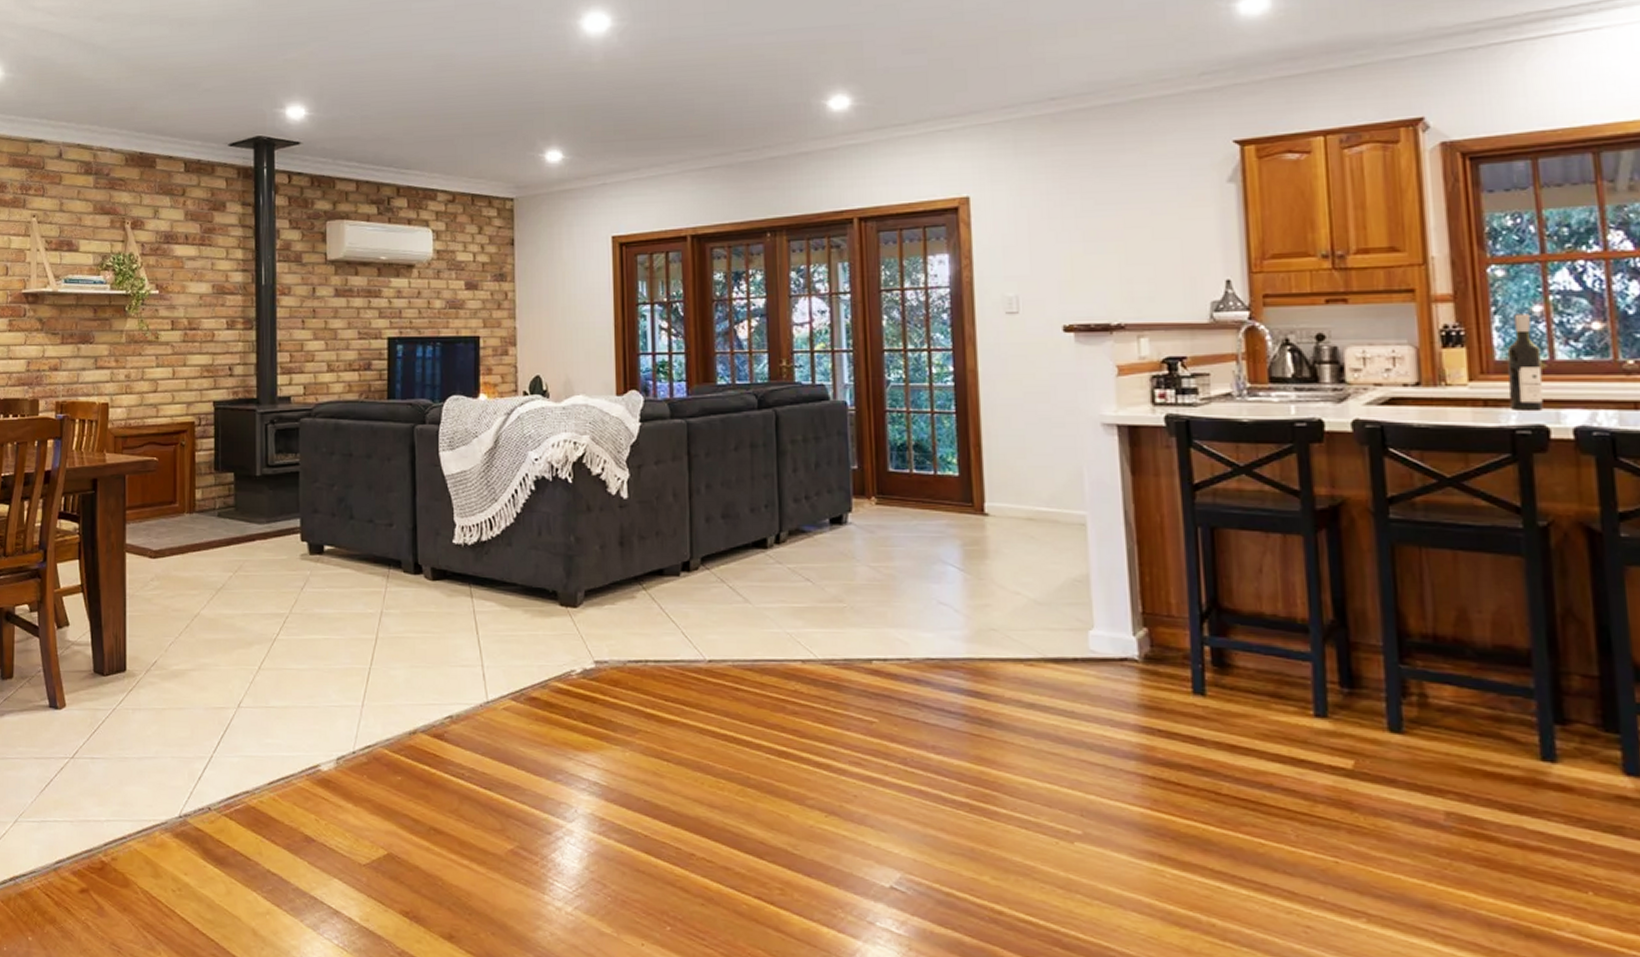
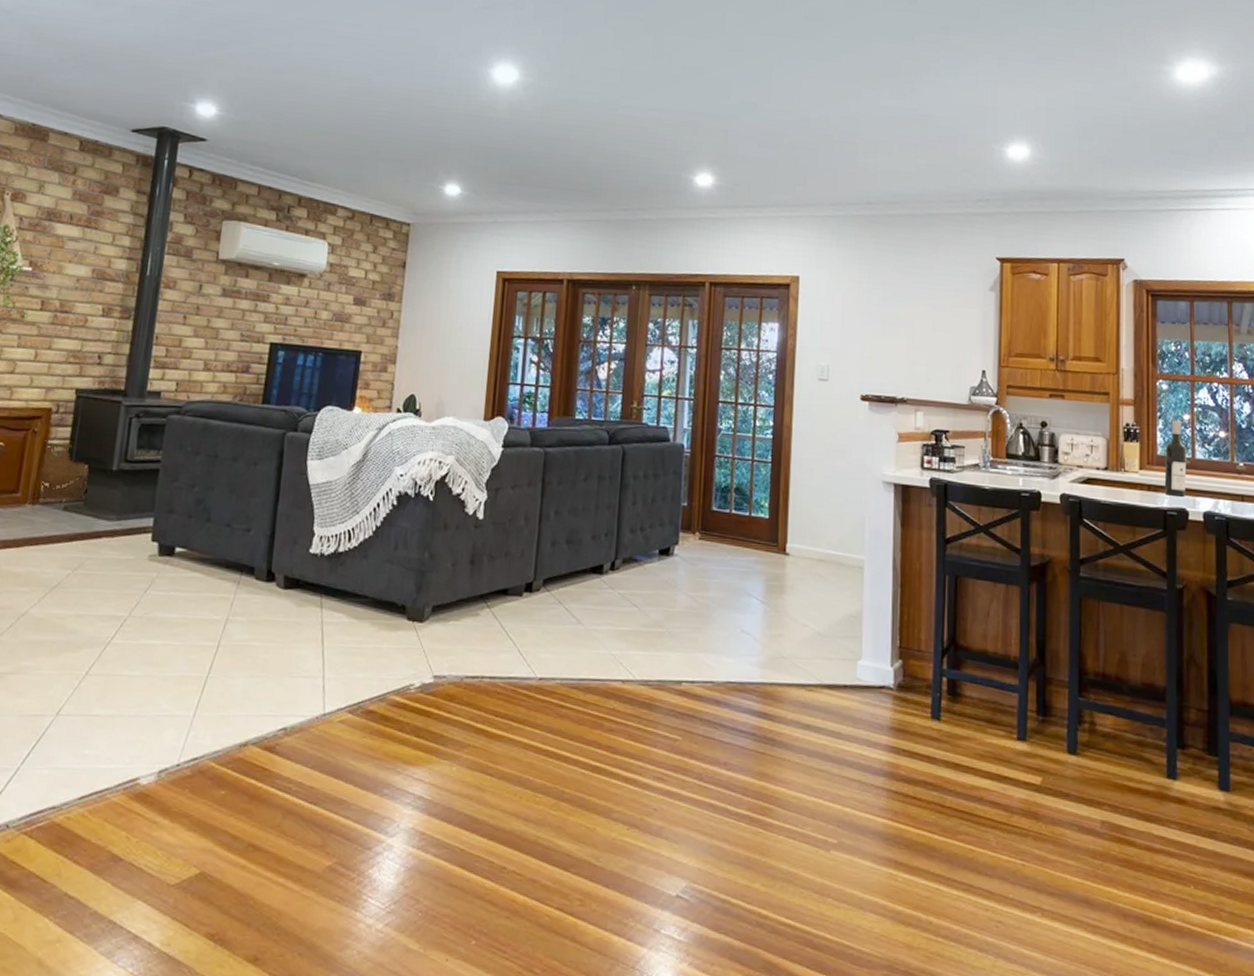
basket: none [192,452,236,507] -> present [39,440,89,501]

